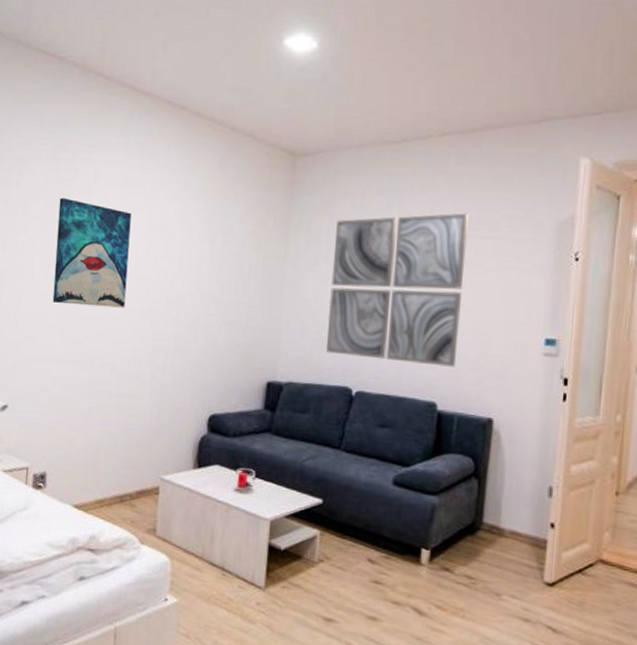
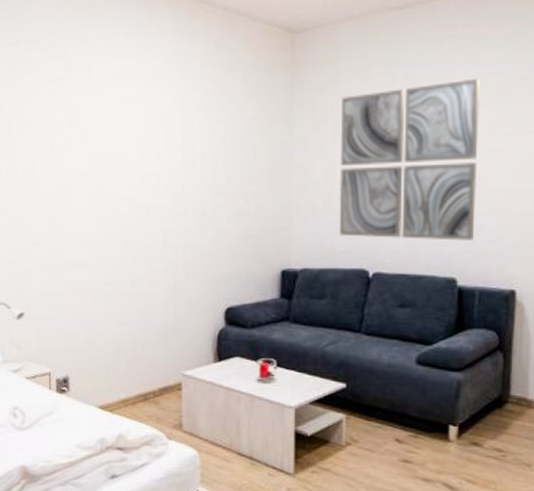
wall art: present [52,198,131,308] -> none [54,97,131,207]

